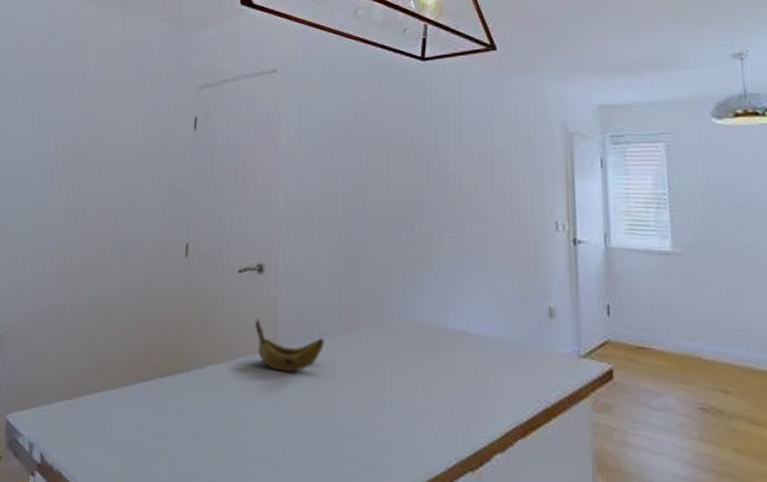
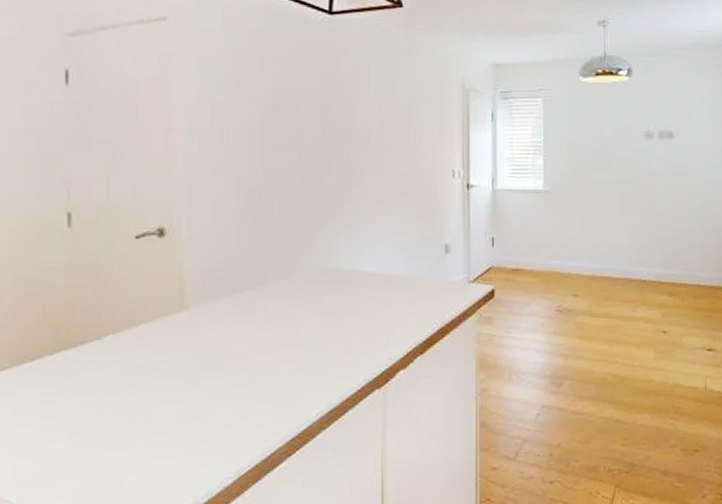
banana: present [255,318,325,372] -> none [159,283,236,331]

